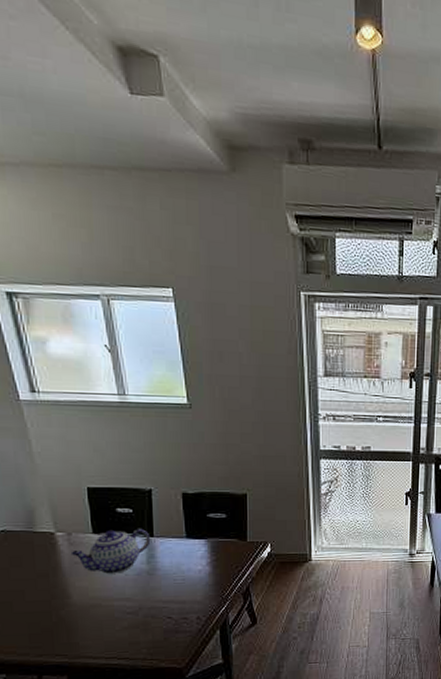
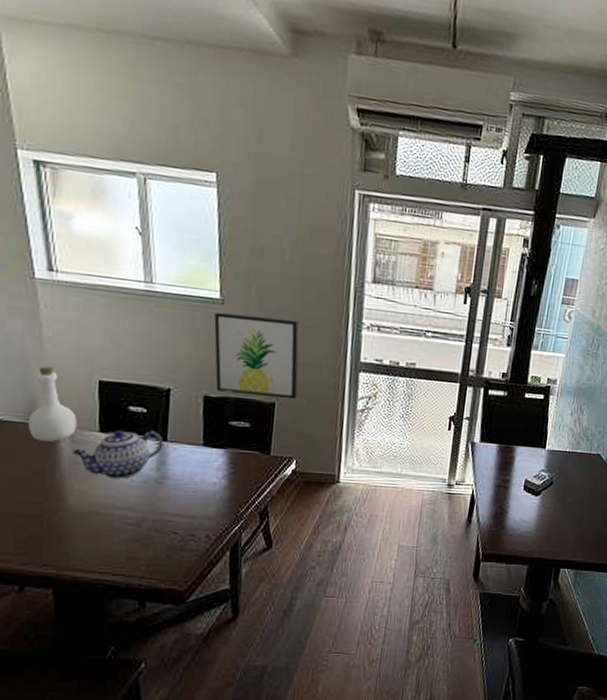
bottle: none [28,478,72,546] -> present [27,365,77,442]
wall art: none [184,415,265,489] -> present [214,312,299,400]

